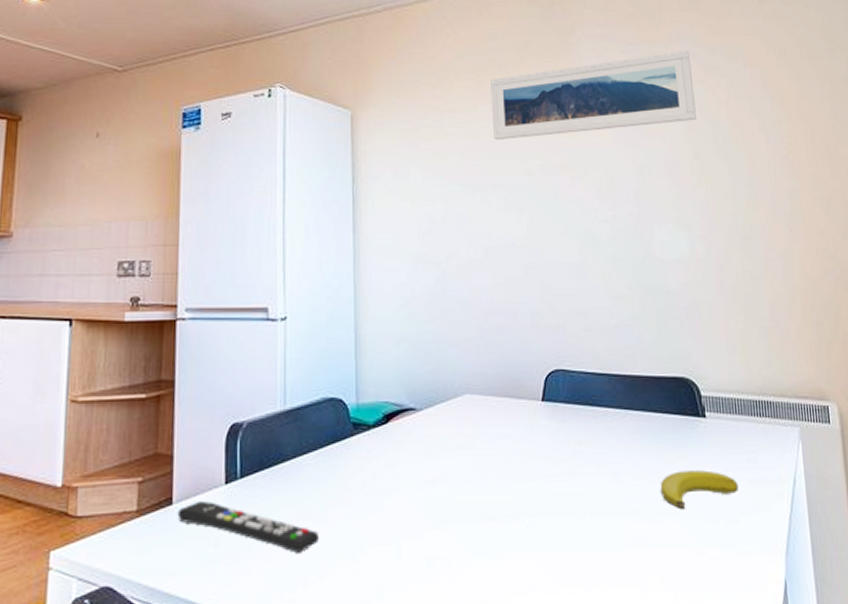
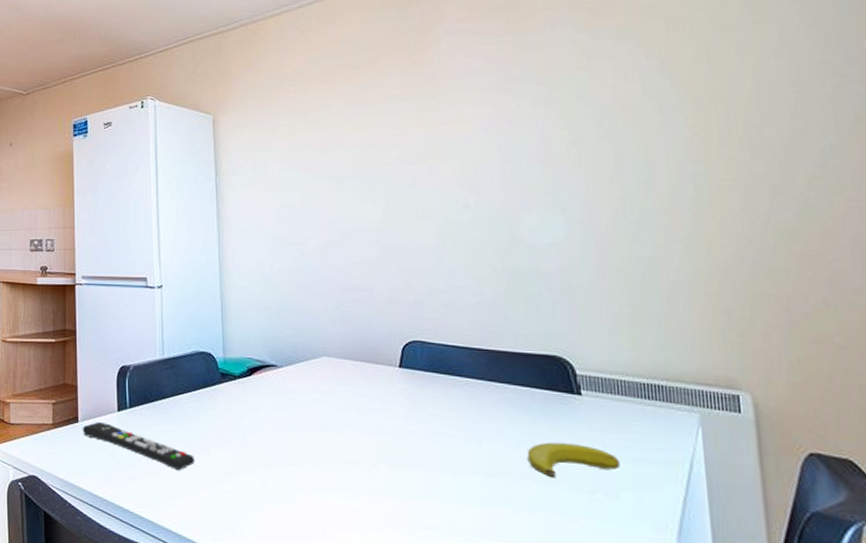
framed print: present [490,51,696,141] -> none [345,37,575,135]

